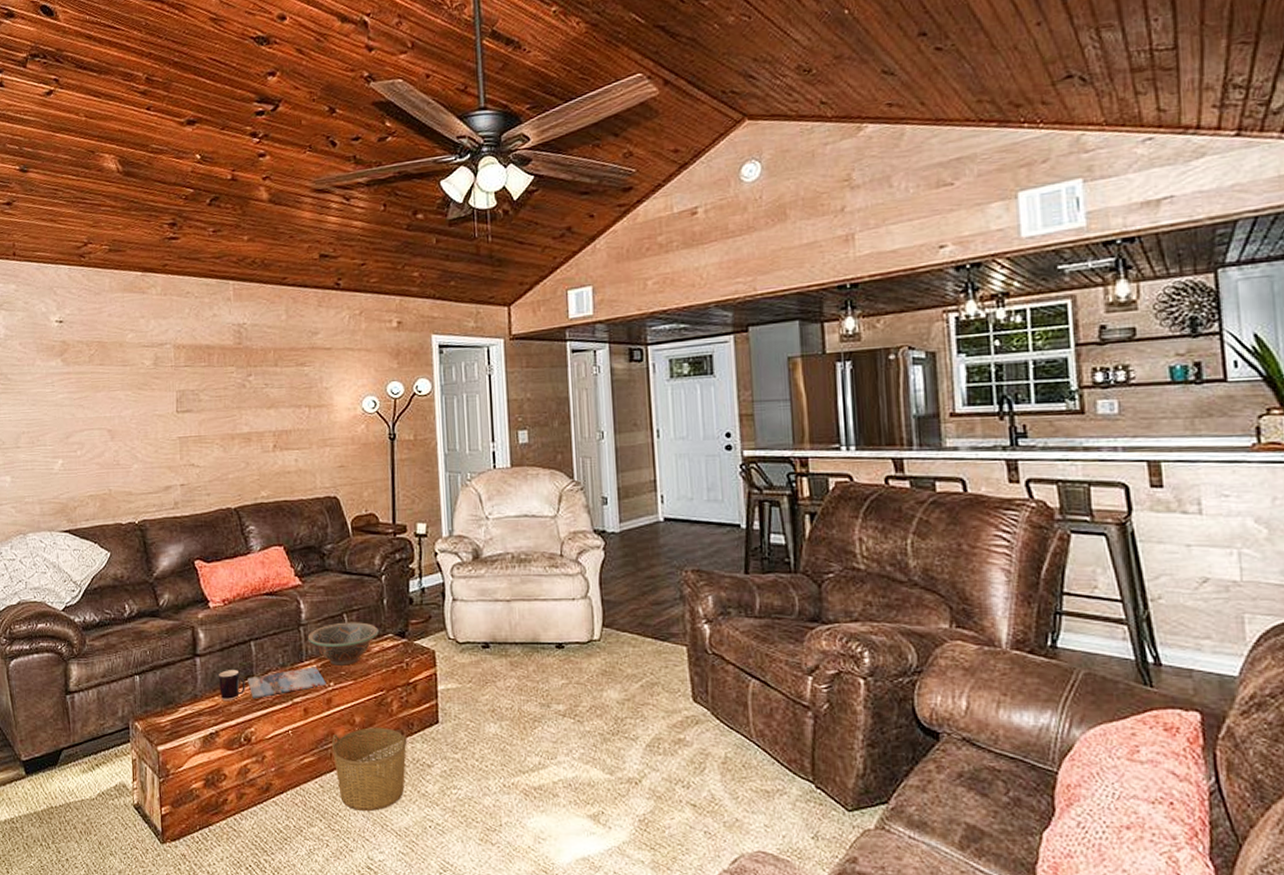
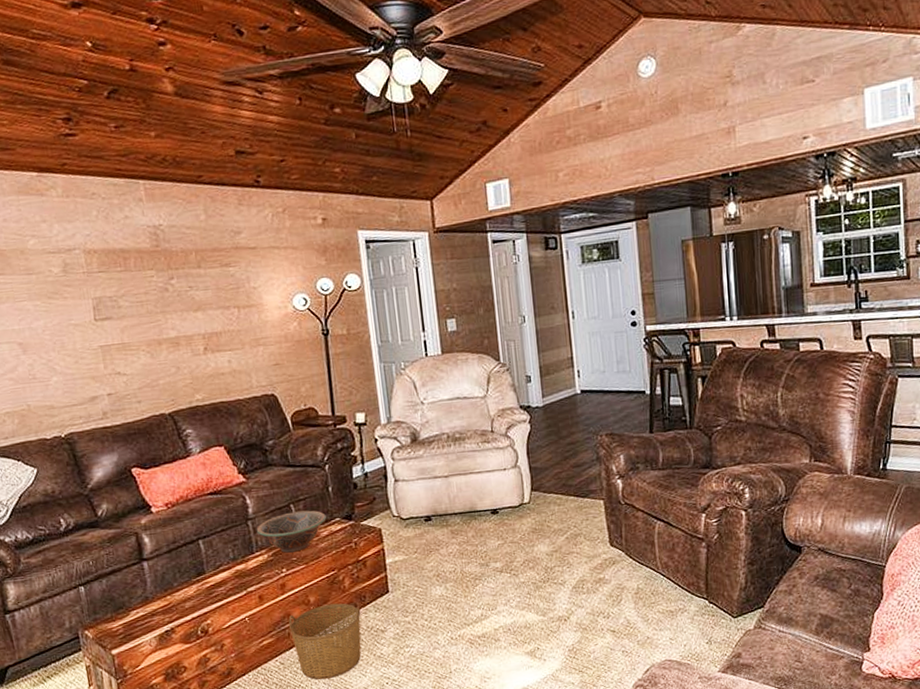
mug: present [218,669,245,702] -> none [167,568,198,600]
magazine: present [247,667,326,698] -> none [199,556,279,593]

